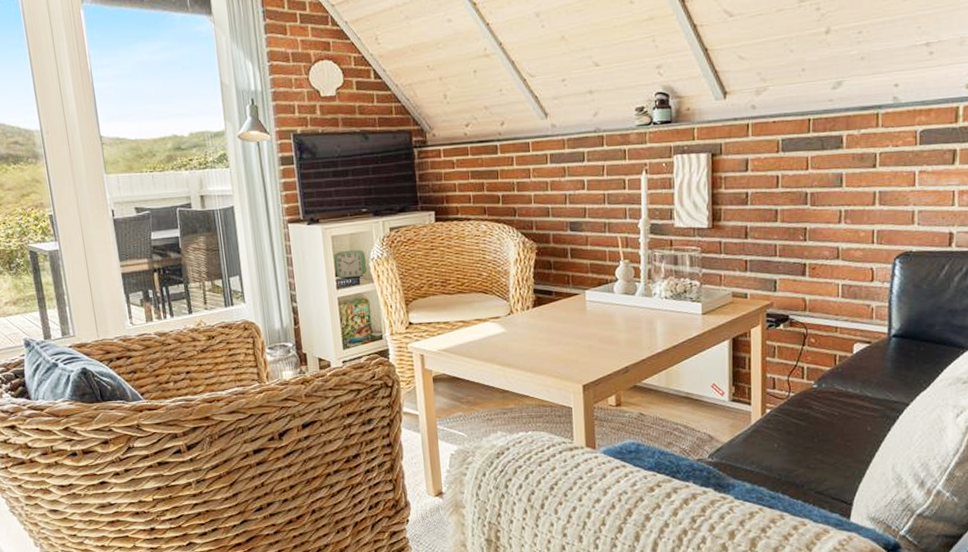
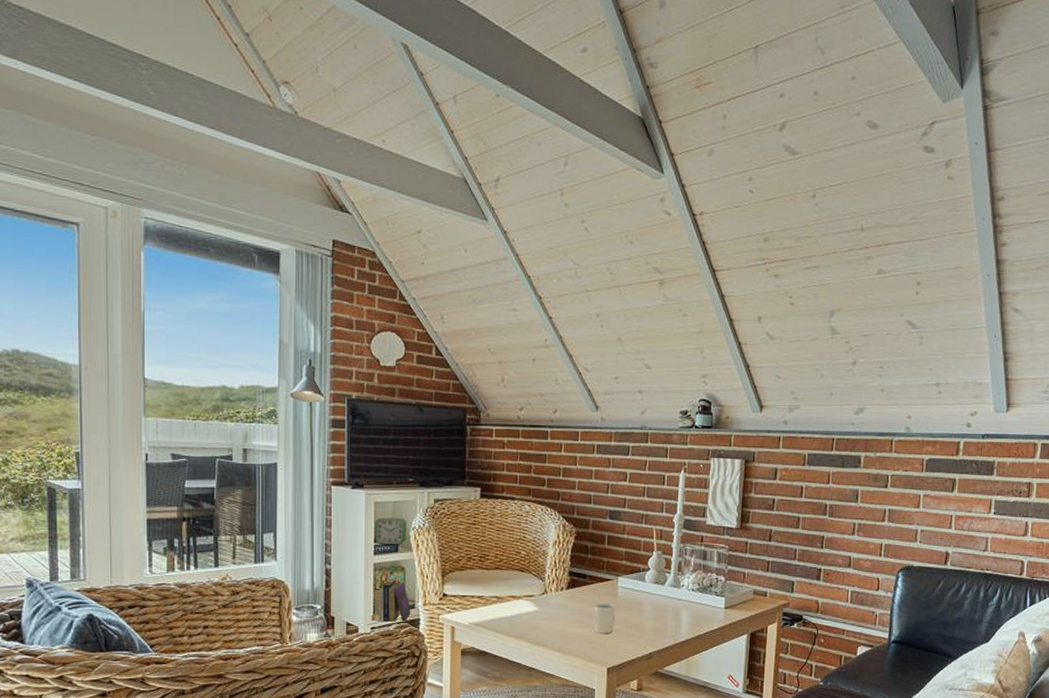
books: none [339,312,380,355] -> present [371,579,411,622]
mug: none [563,318,586,350] -> present [593,603,616,634]

